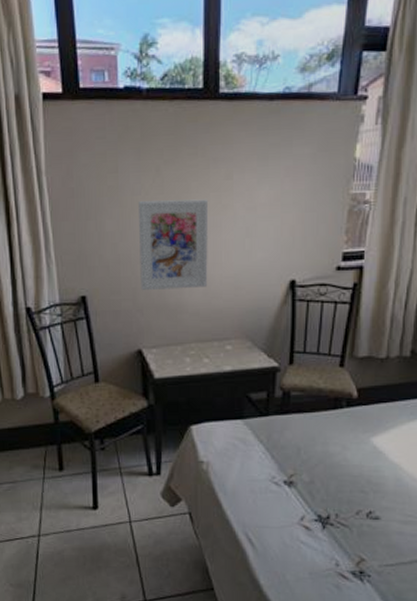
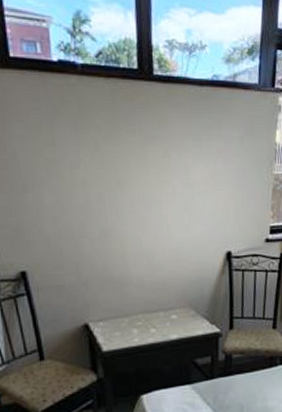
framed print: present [137,199,209,291] -> none [77,175,151,265]

